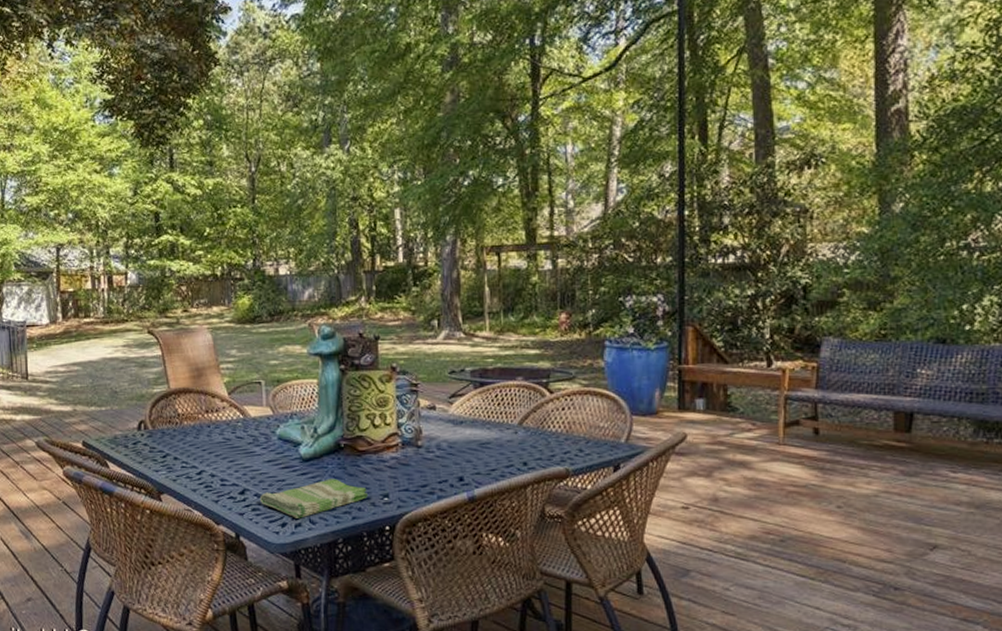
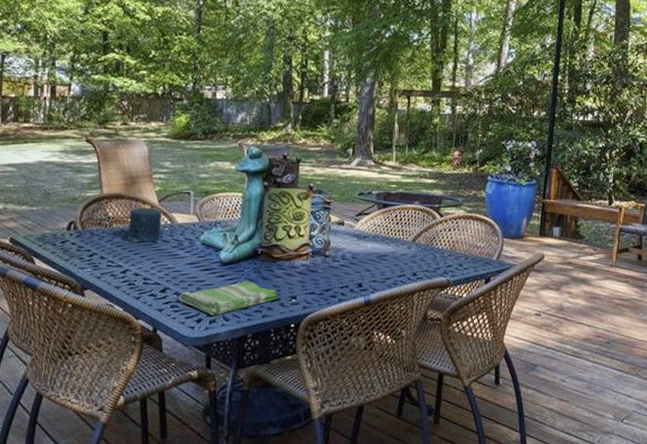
candle: none [199,401,234,440] -> present [127,207,162,243]

